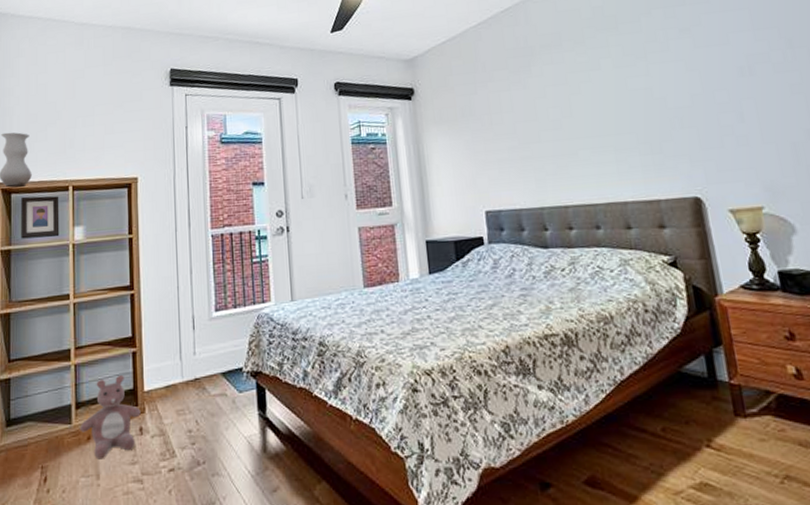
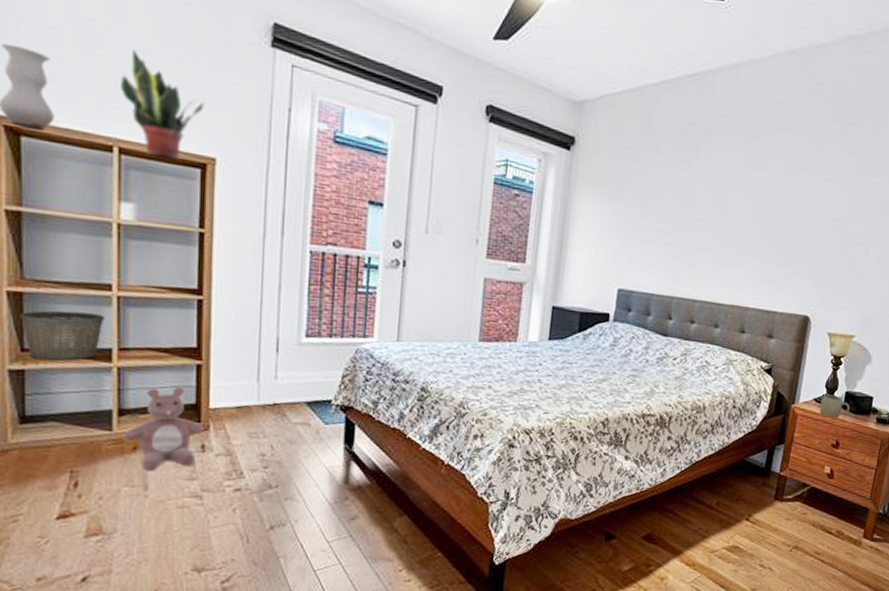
basket: none [7,321,65,367] -> present [18,310,105,361]
picture frame: present [21,196,60,239] -> none [37,144,98,210]
potted plant: none [72,114,128,188] -> present [119,49,204,162]
mug: none [750,277,792,306] -> present [819,394,850,419]

